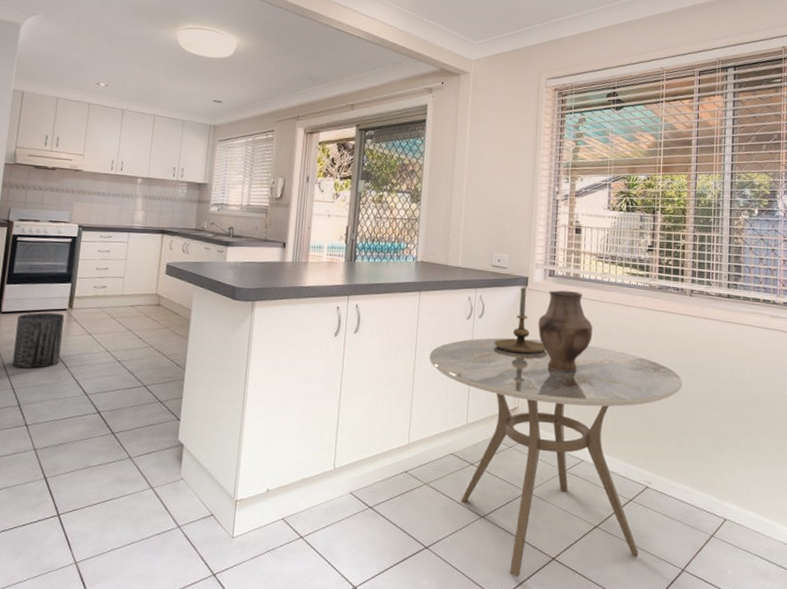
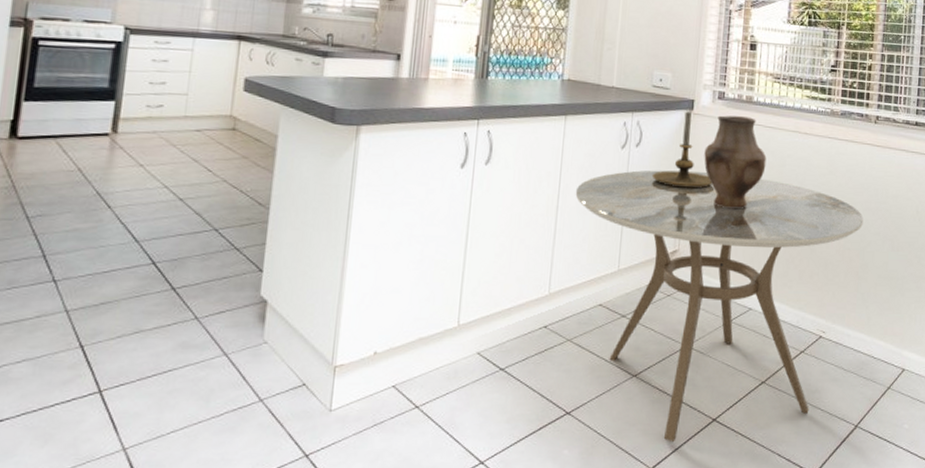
trash can: present [12,312,64,369] -> none [34,137,106,209]

